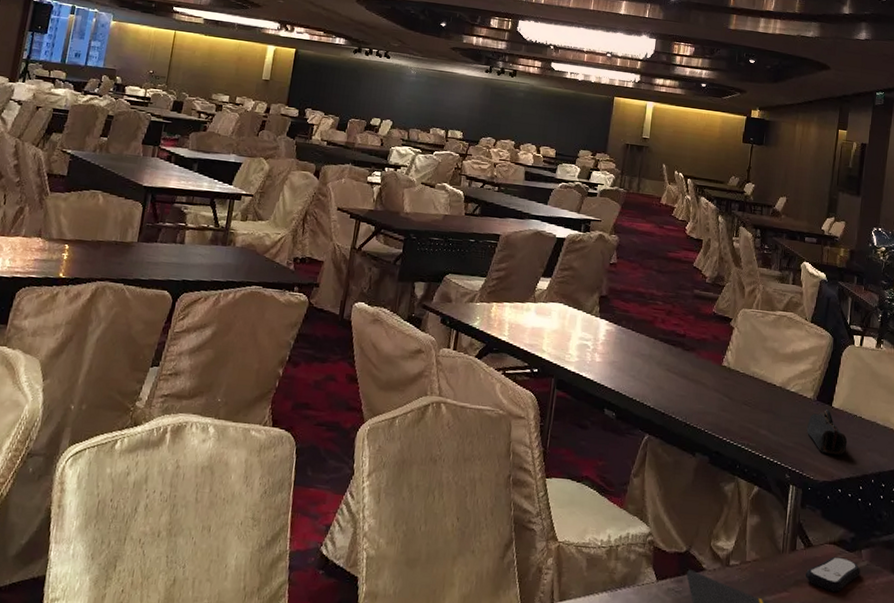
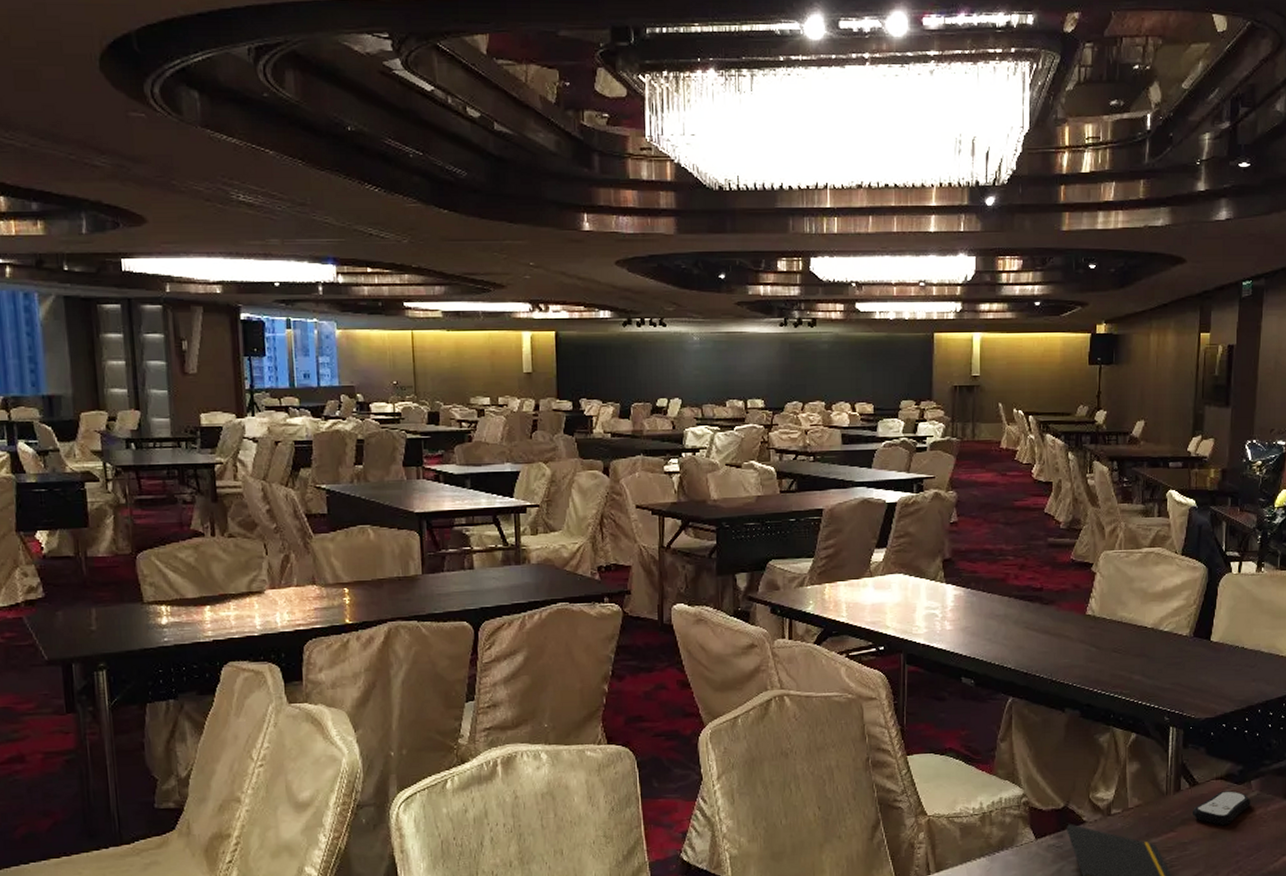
pencil case: present [806,409,848,456] -> none [1184,645,1230,690]

